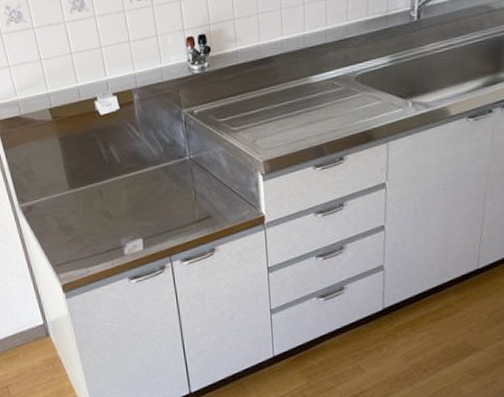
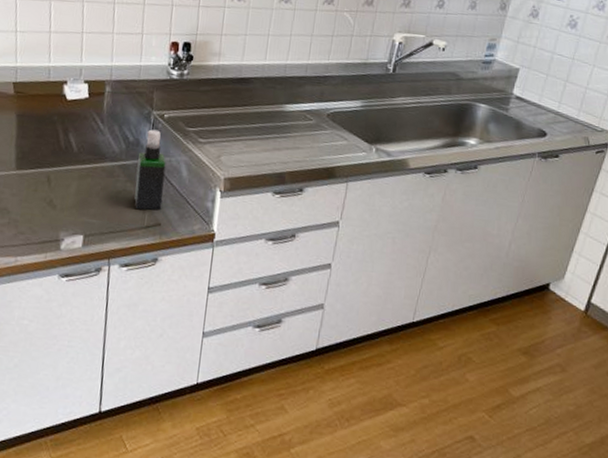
spray bottle: none [176,127,209,206] -> present [134,129,166,210]

